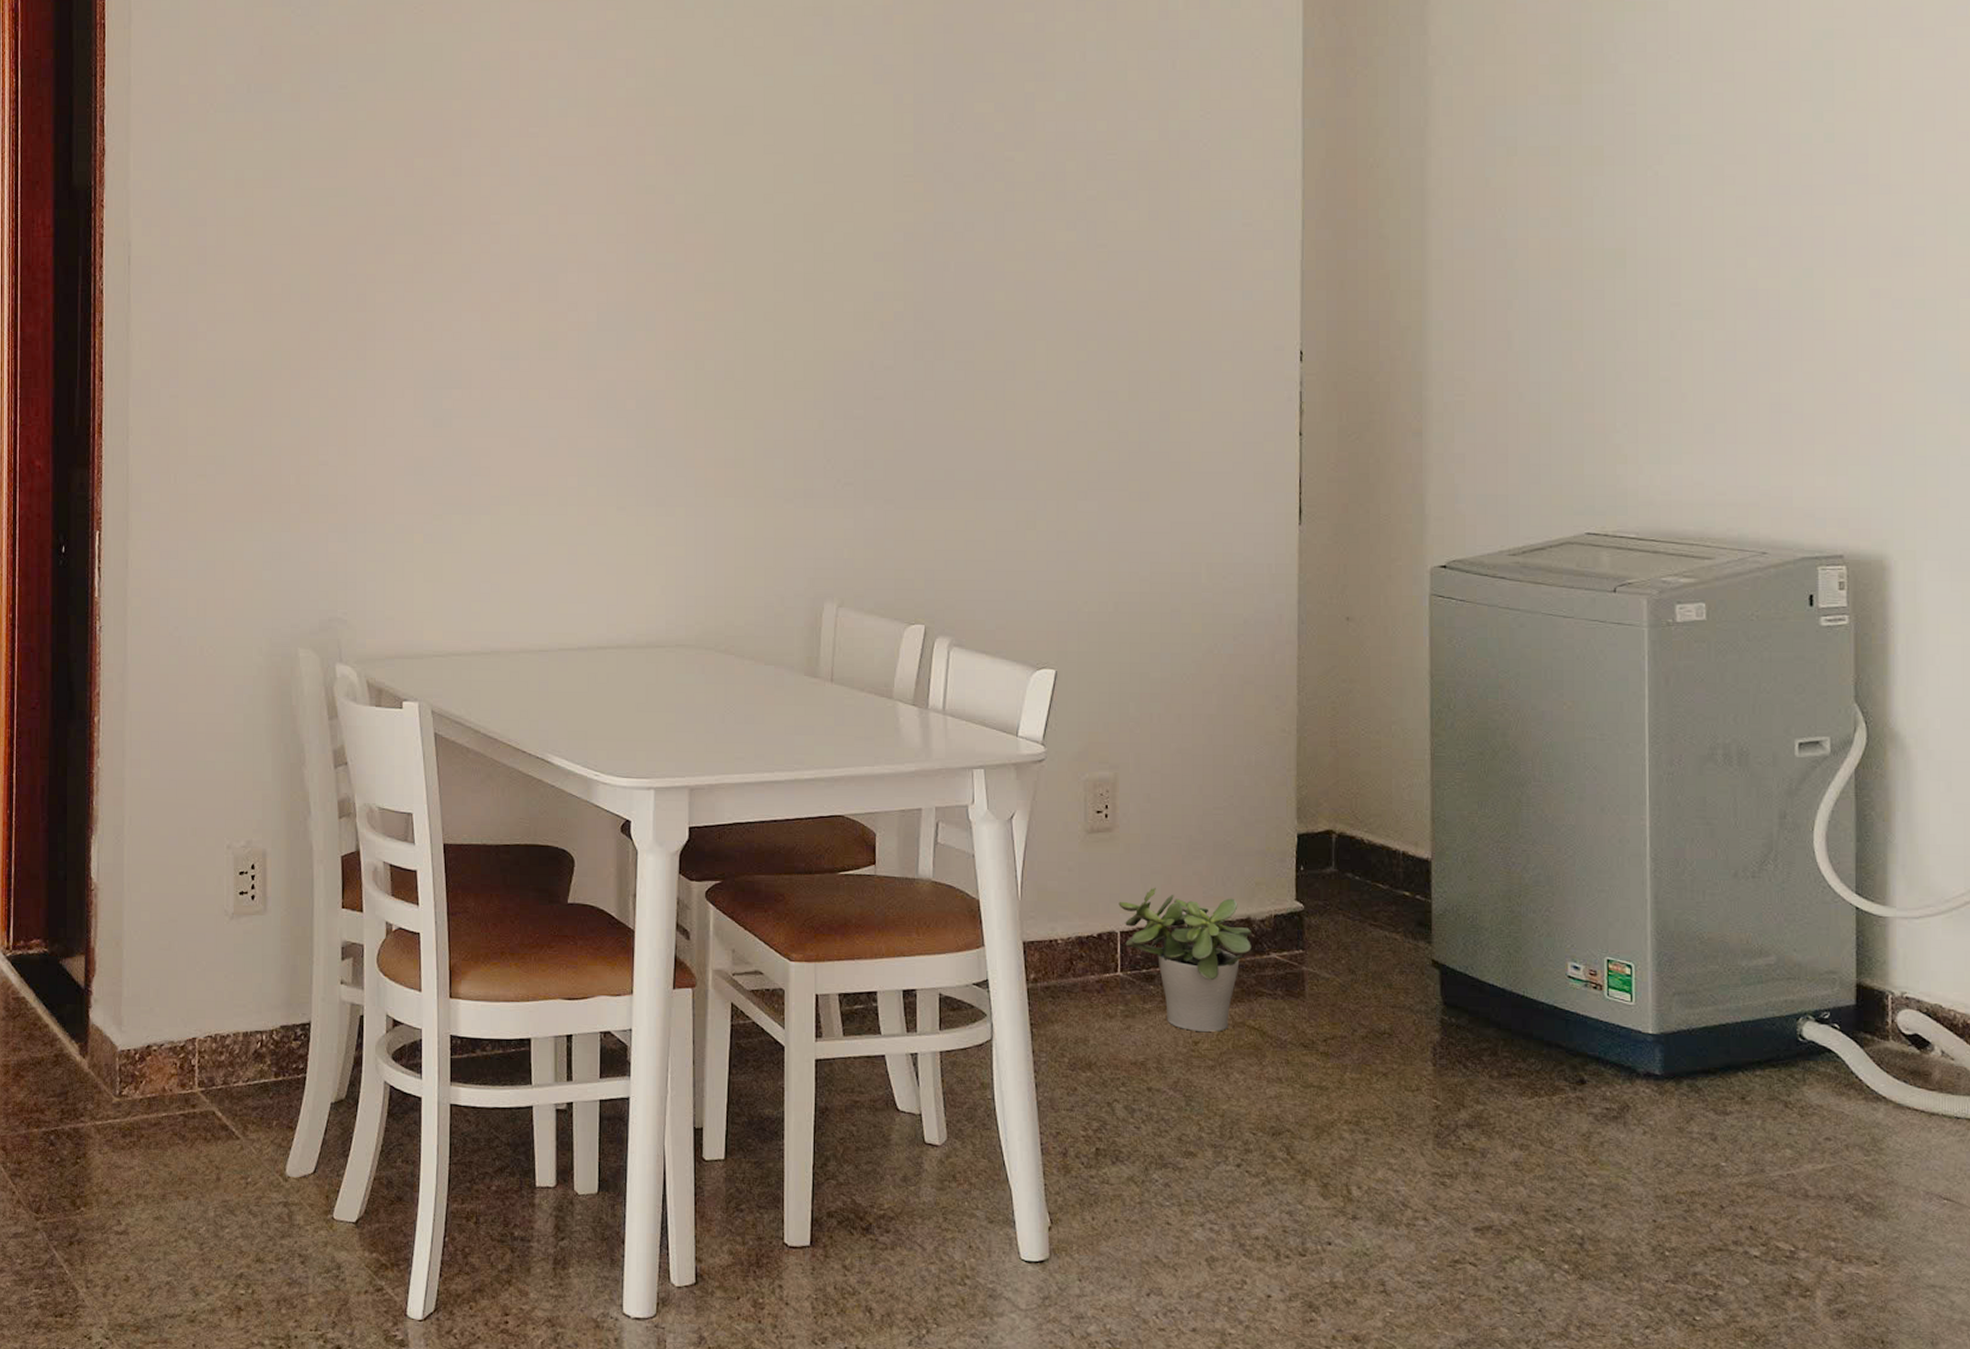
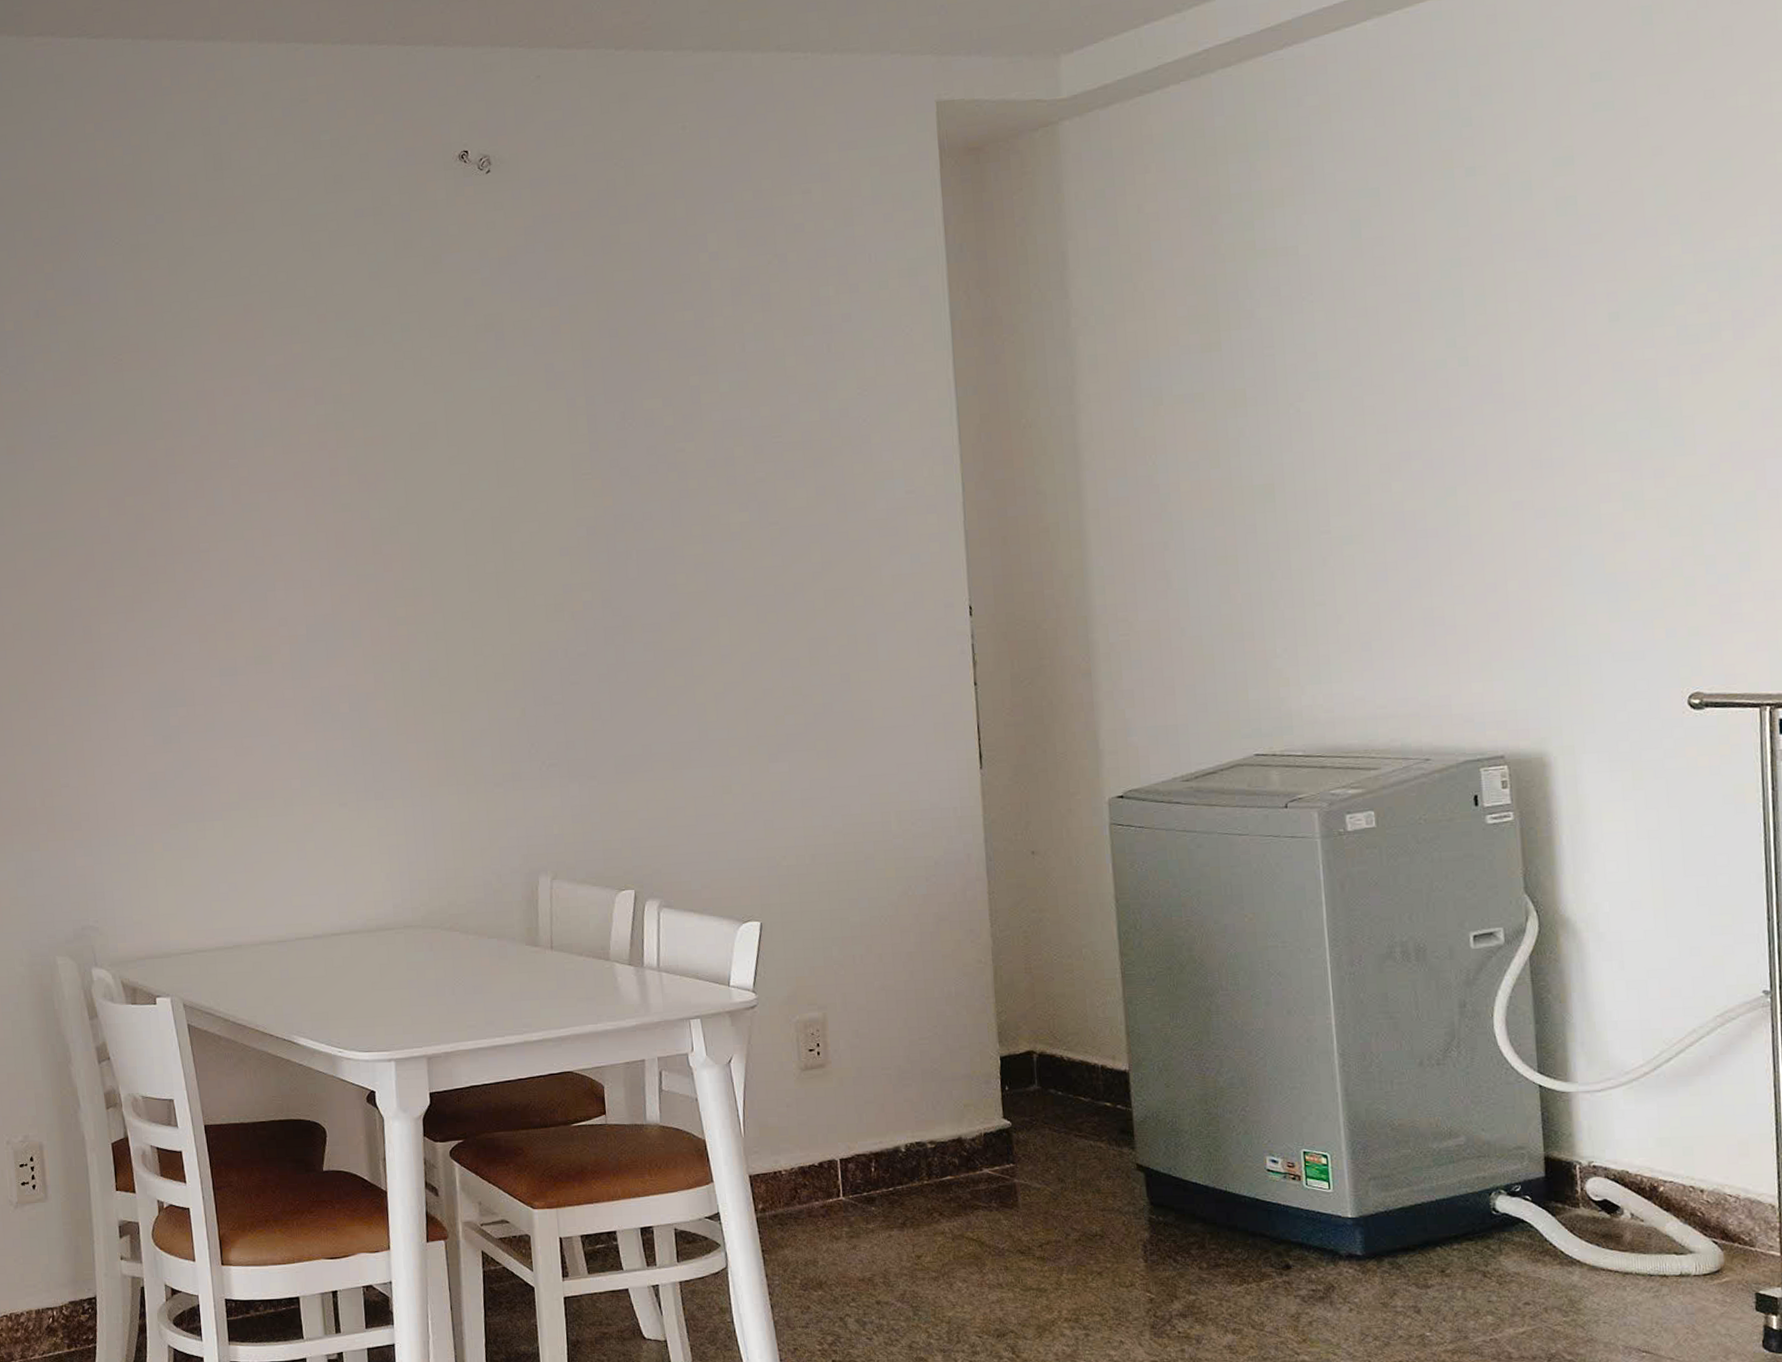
potted plant: present [1118,887,1251,1033] -> none [836,1115,965,1247]

